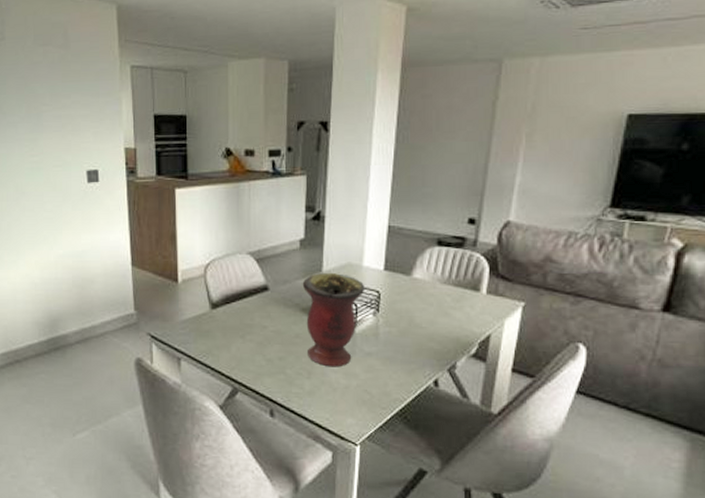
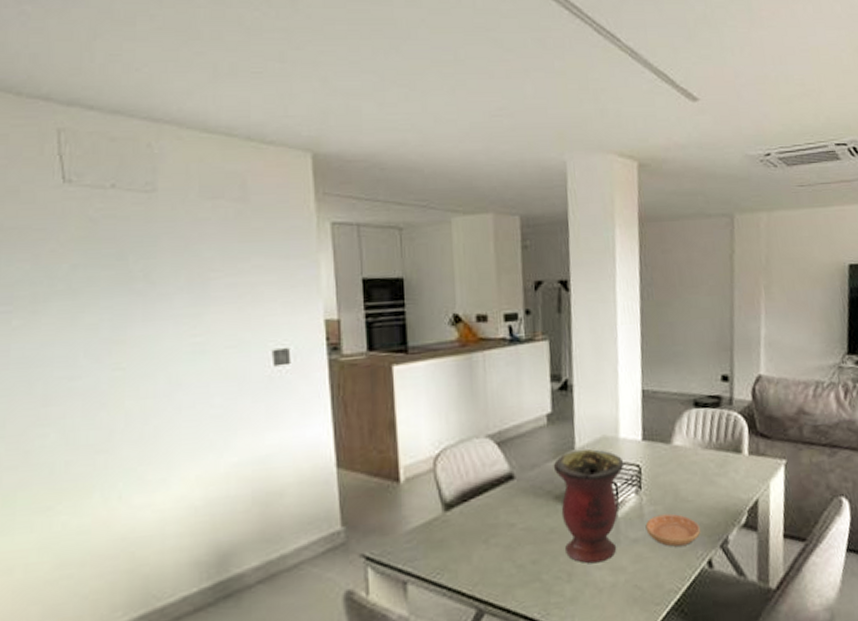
saucer: none [379,335,430,364] -> present [645,513,700,547]

